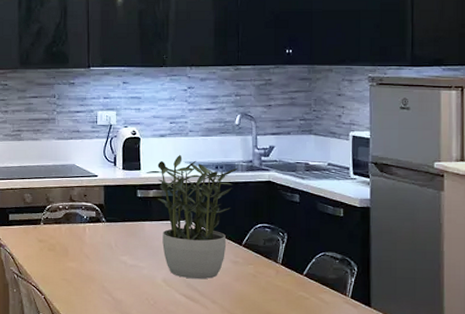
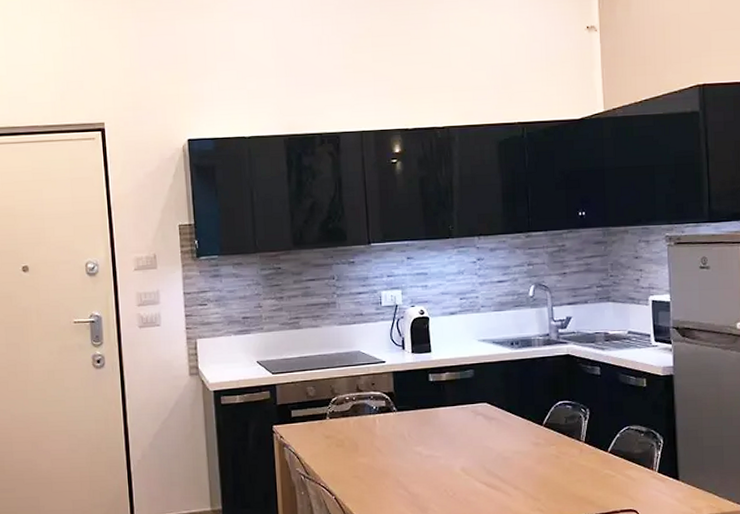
potted plant: present [146,154,238,279] -> none [437,332,534,466]

